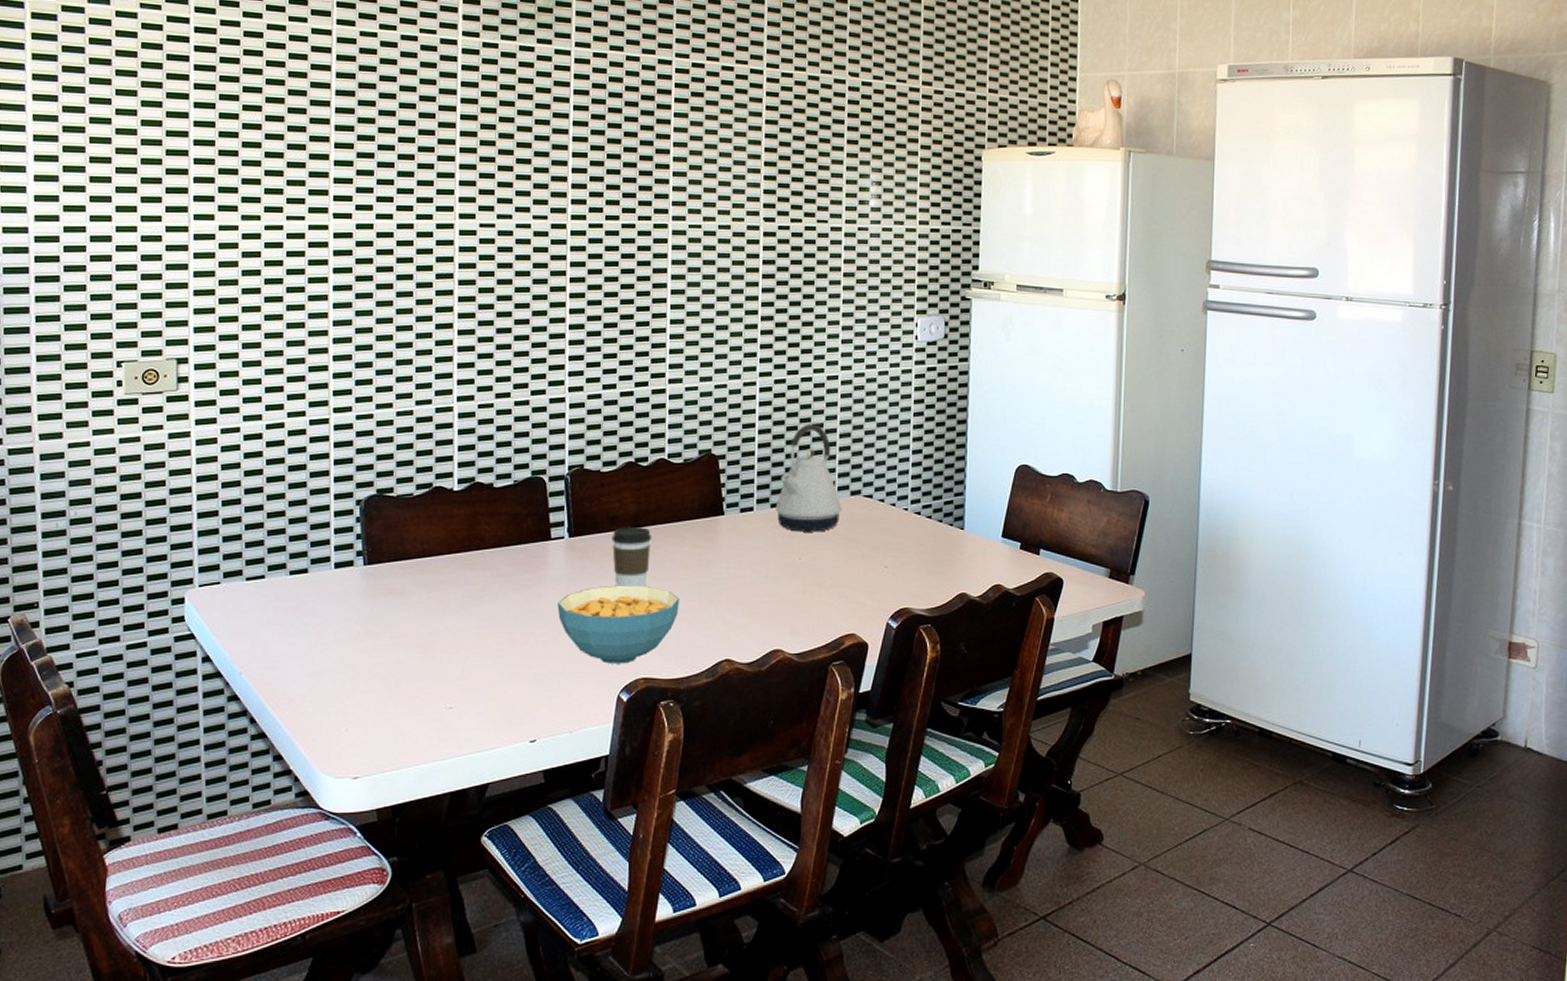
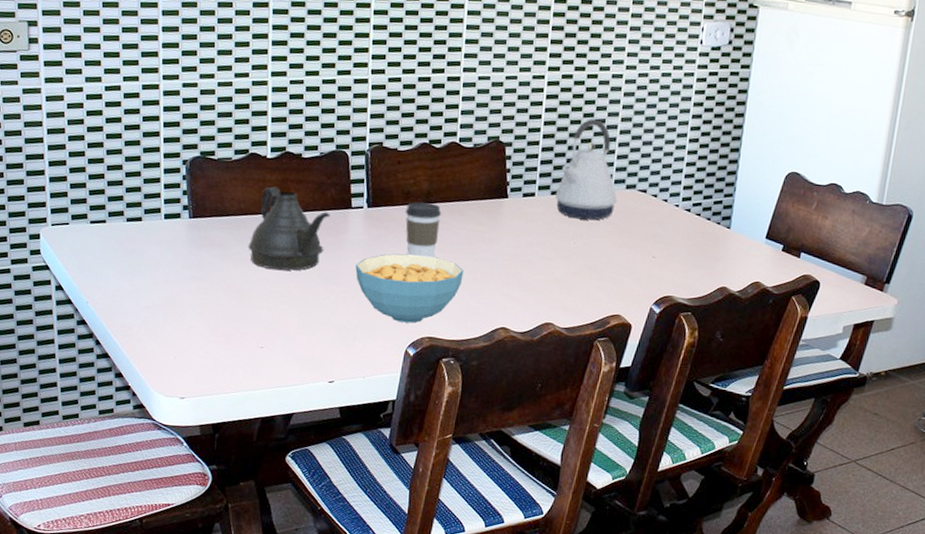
teapot: none [433,522,527,617] -> present [248,186,330,271]

